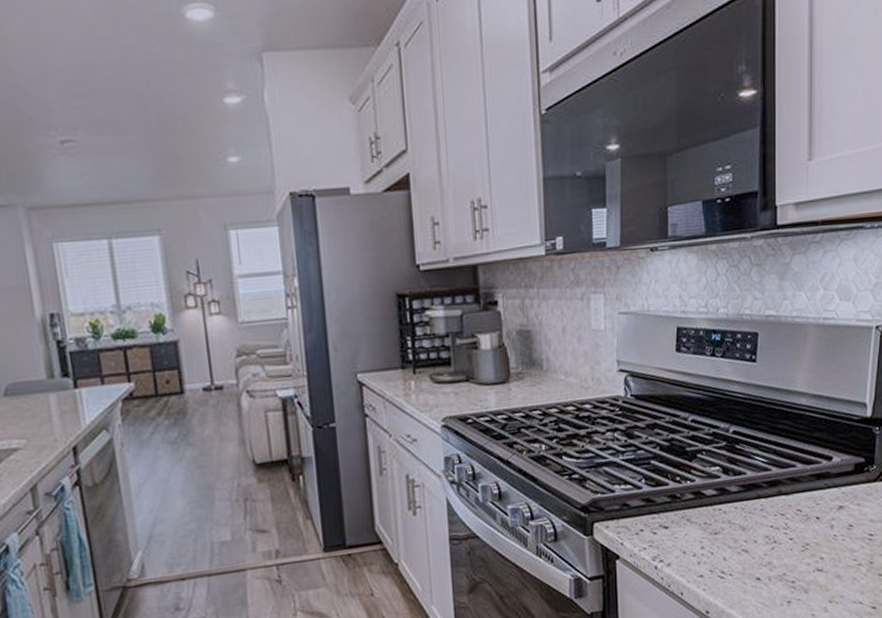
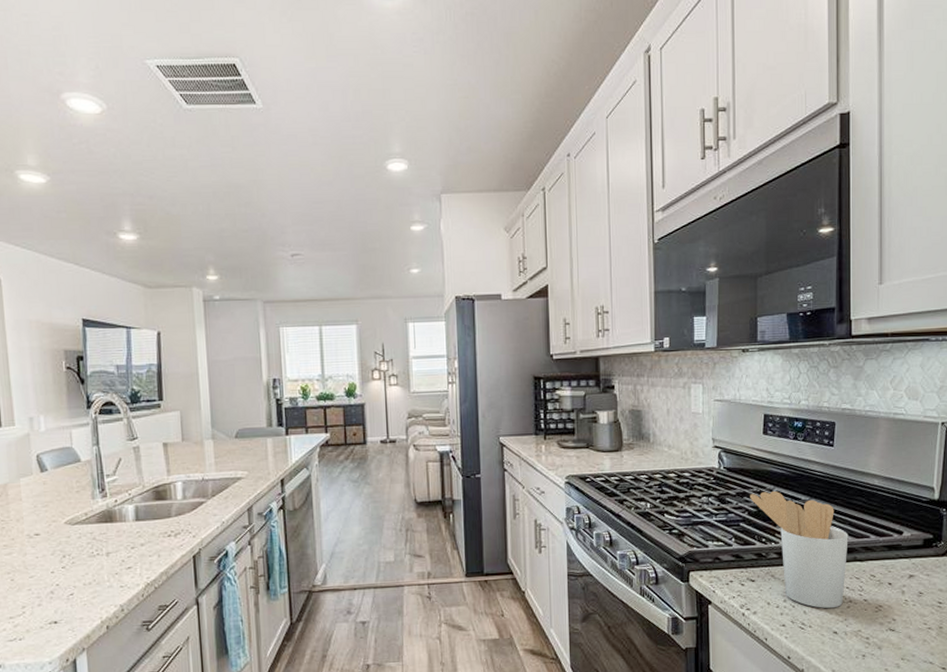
utensil holder: none [662,420,773,553] -> present [750,491,848,609]

